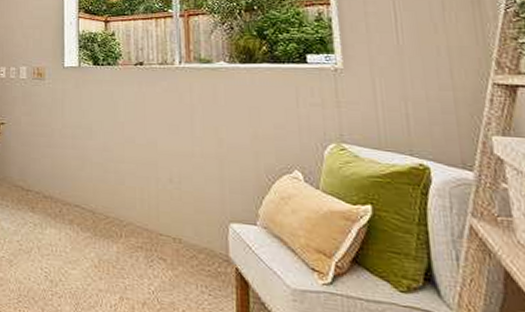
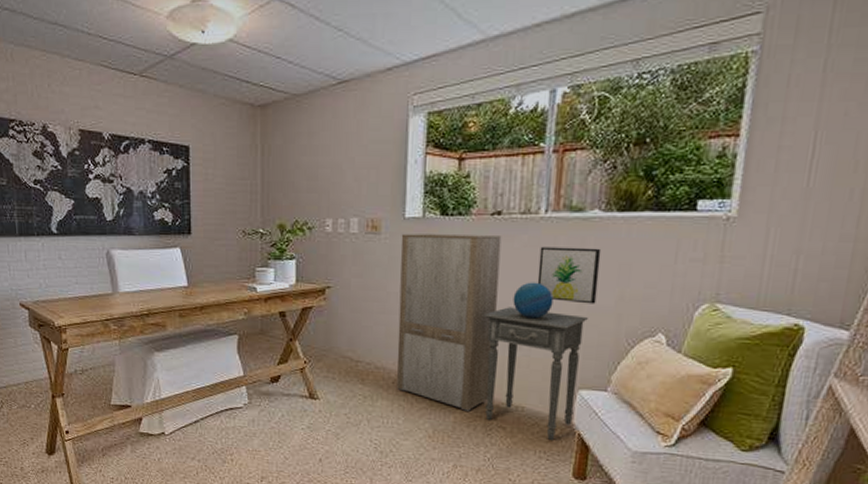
cabinet: none [62,80,147,242] -> present [397,233,502,411]
side table: none [136,143,229,274] -> present [483,307,588,440]
decorative orb: none [160,121,196,155] -> present [513,282,554,319]
wall art: none [178,91,234,142] -> present [537,246,602,304]

